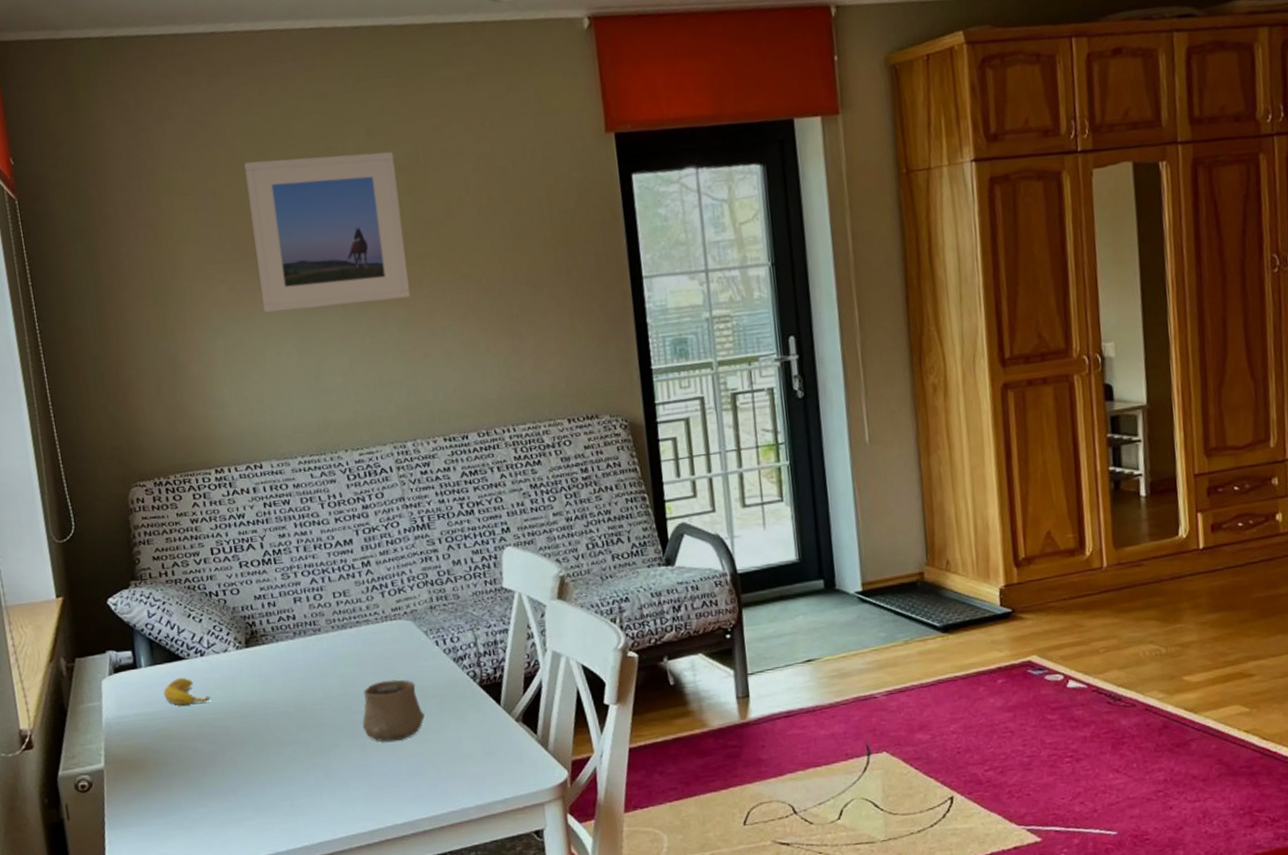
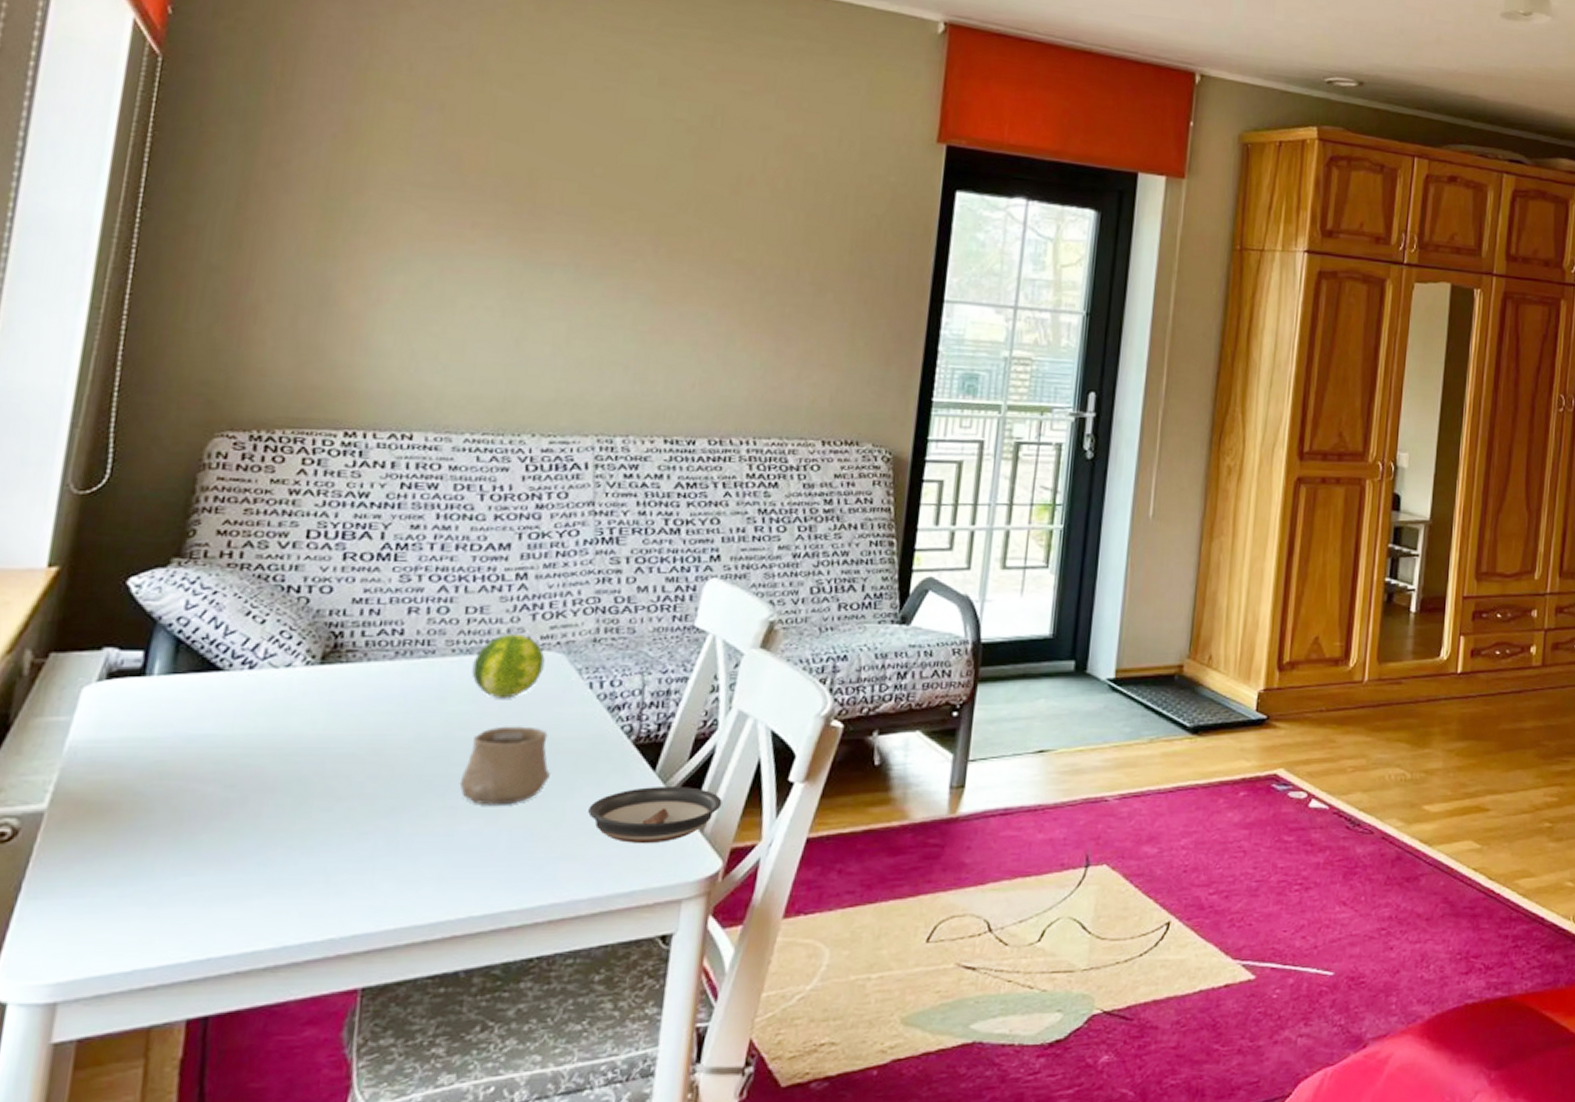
banana: present [163,677,210,706] -> none [175,694,246,733]
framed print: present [244,151,410,313] -> none [469,80,685,271]
fruit: none [348,609,400,660] -> present [471,633,545,699]
saucer: none [458,715,557,762] -> present [588,787,723,844]

